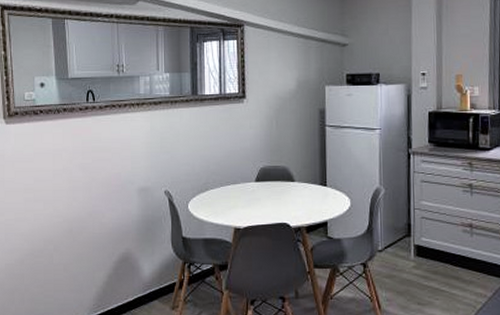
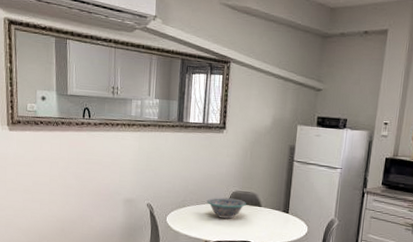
decorative bowl: none [232,175,277,199] -> present [206,197,246,219]

